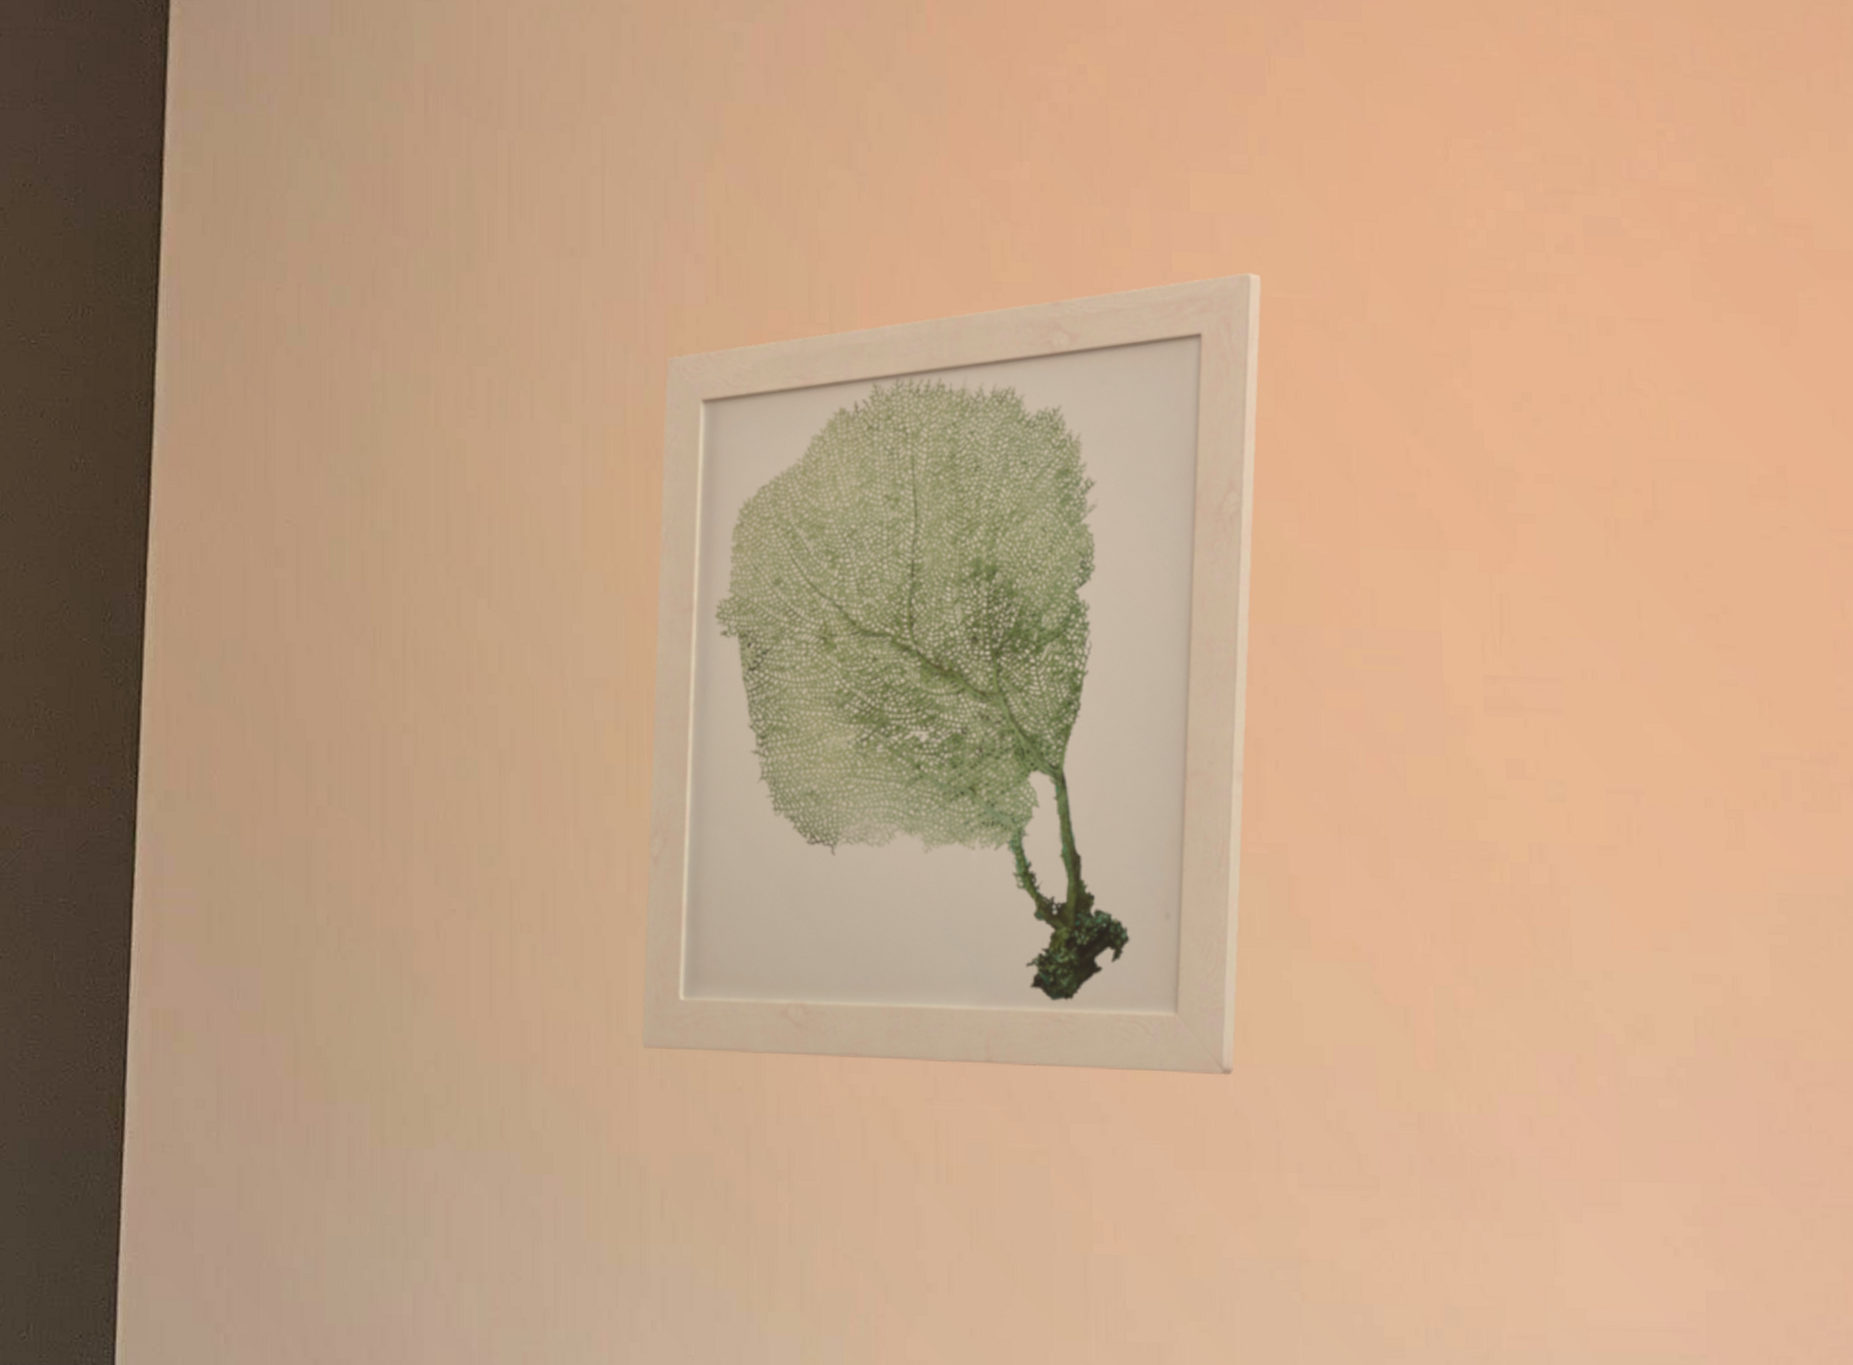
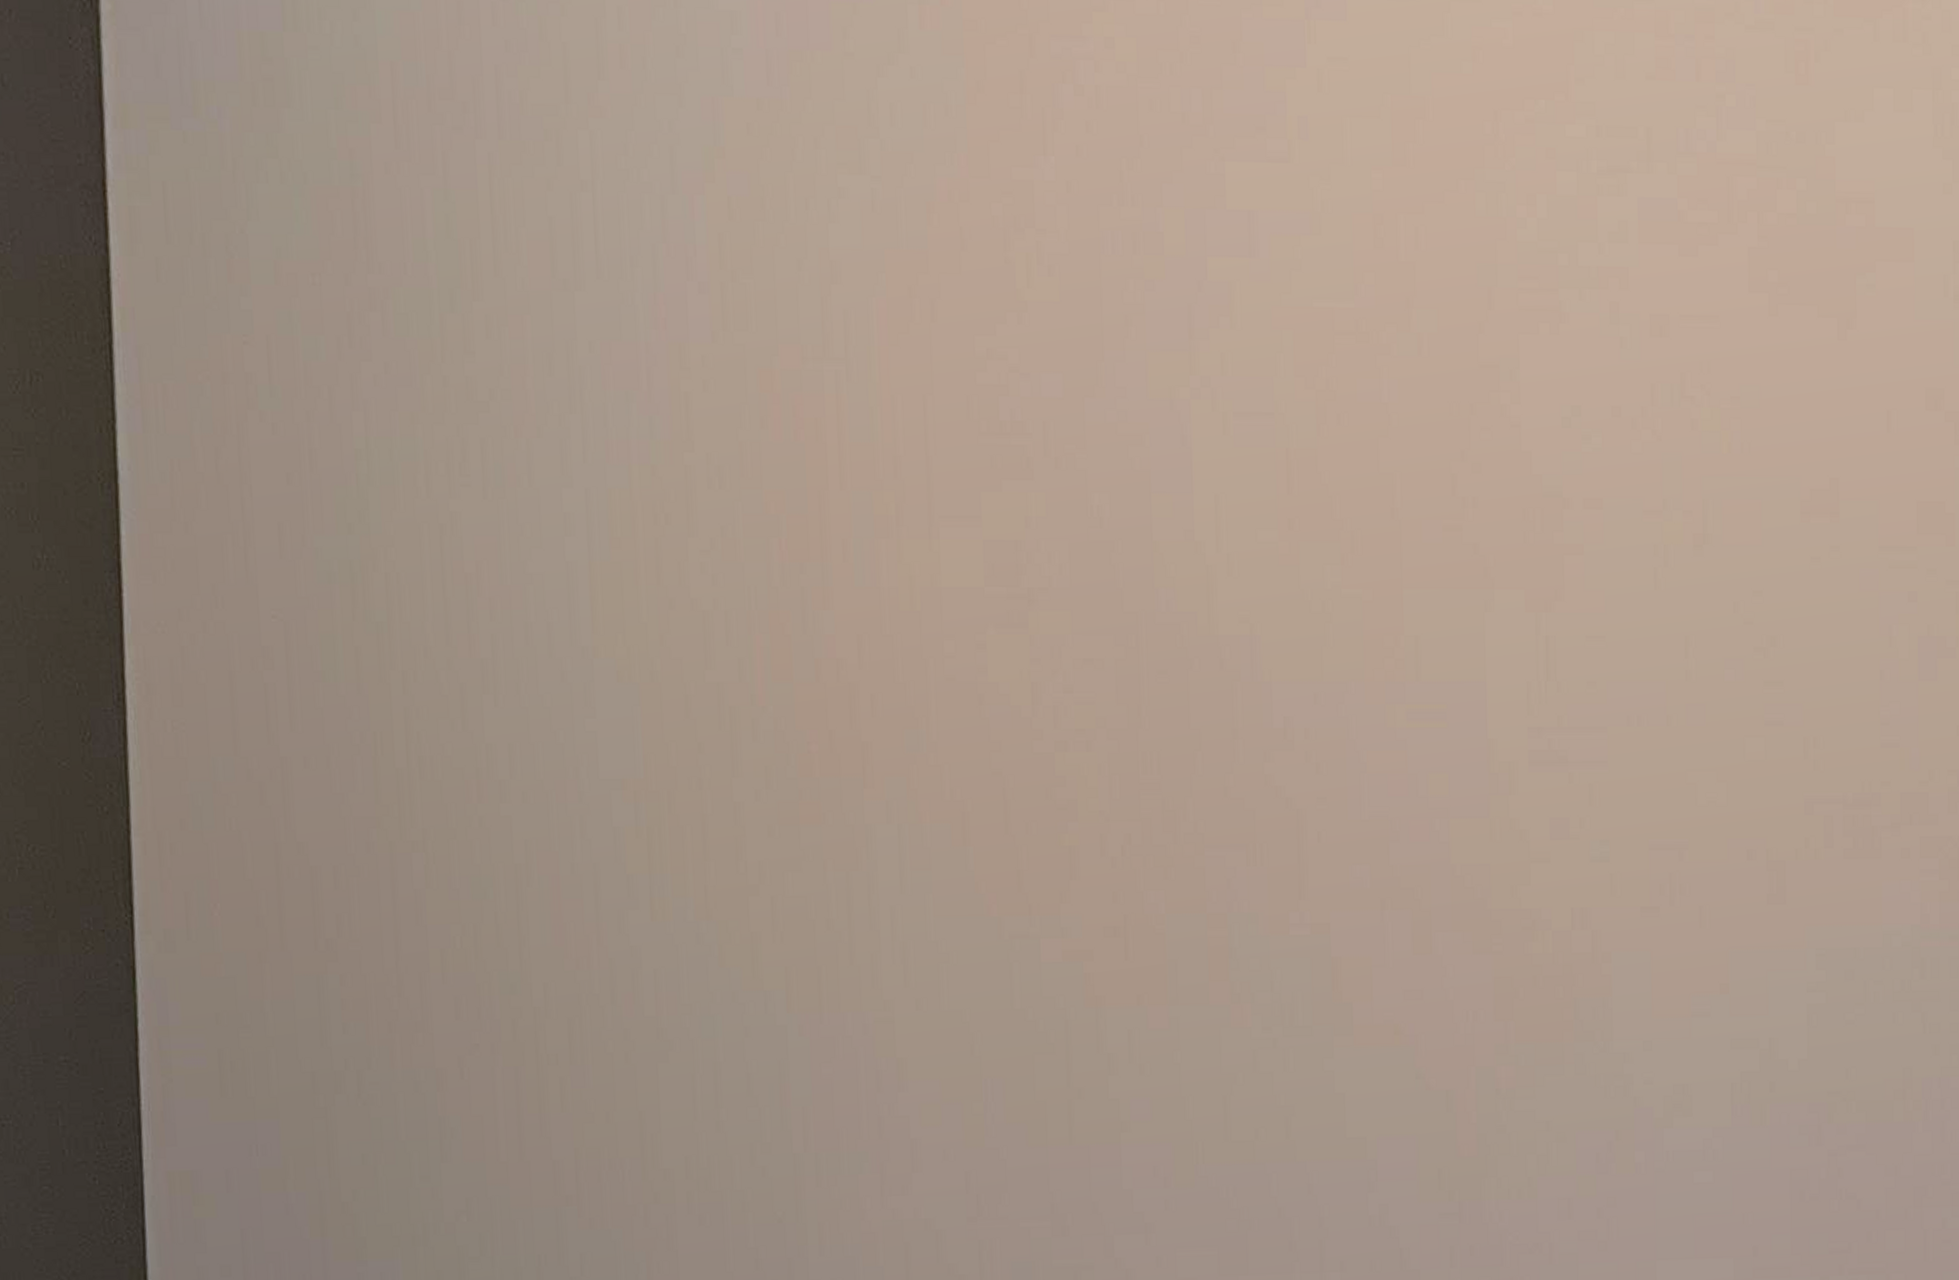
wall art: present [641,272,1262,1076] -> none [671,278,1303,1183]

